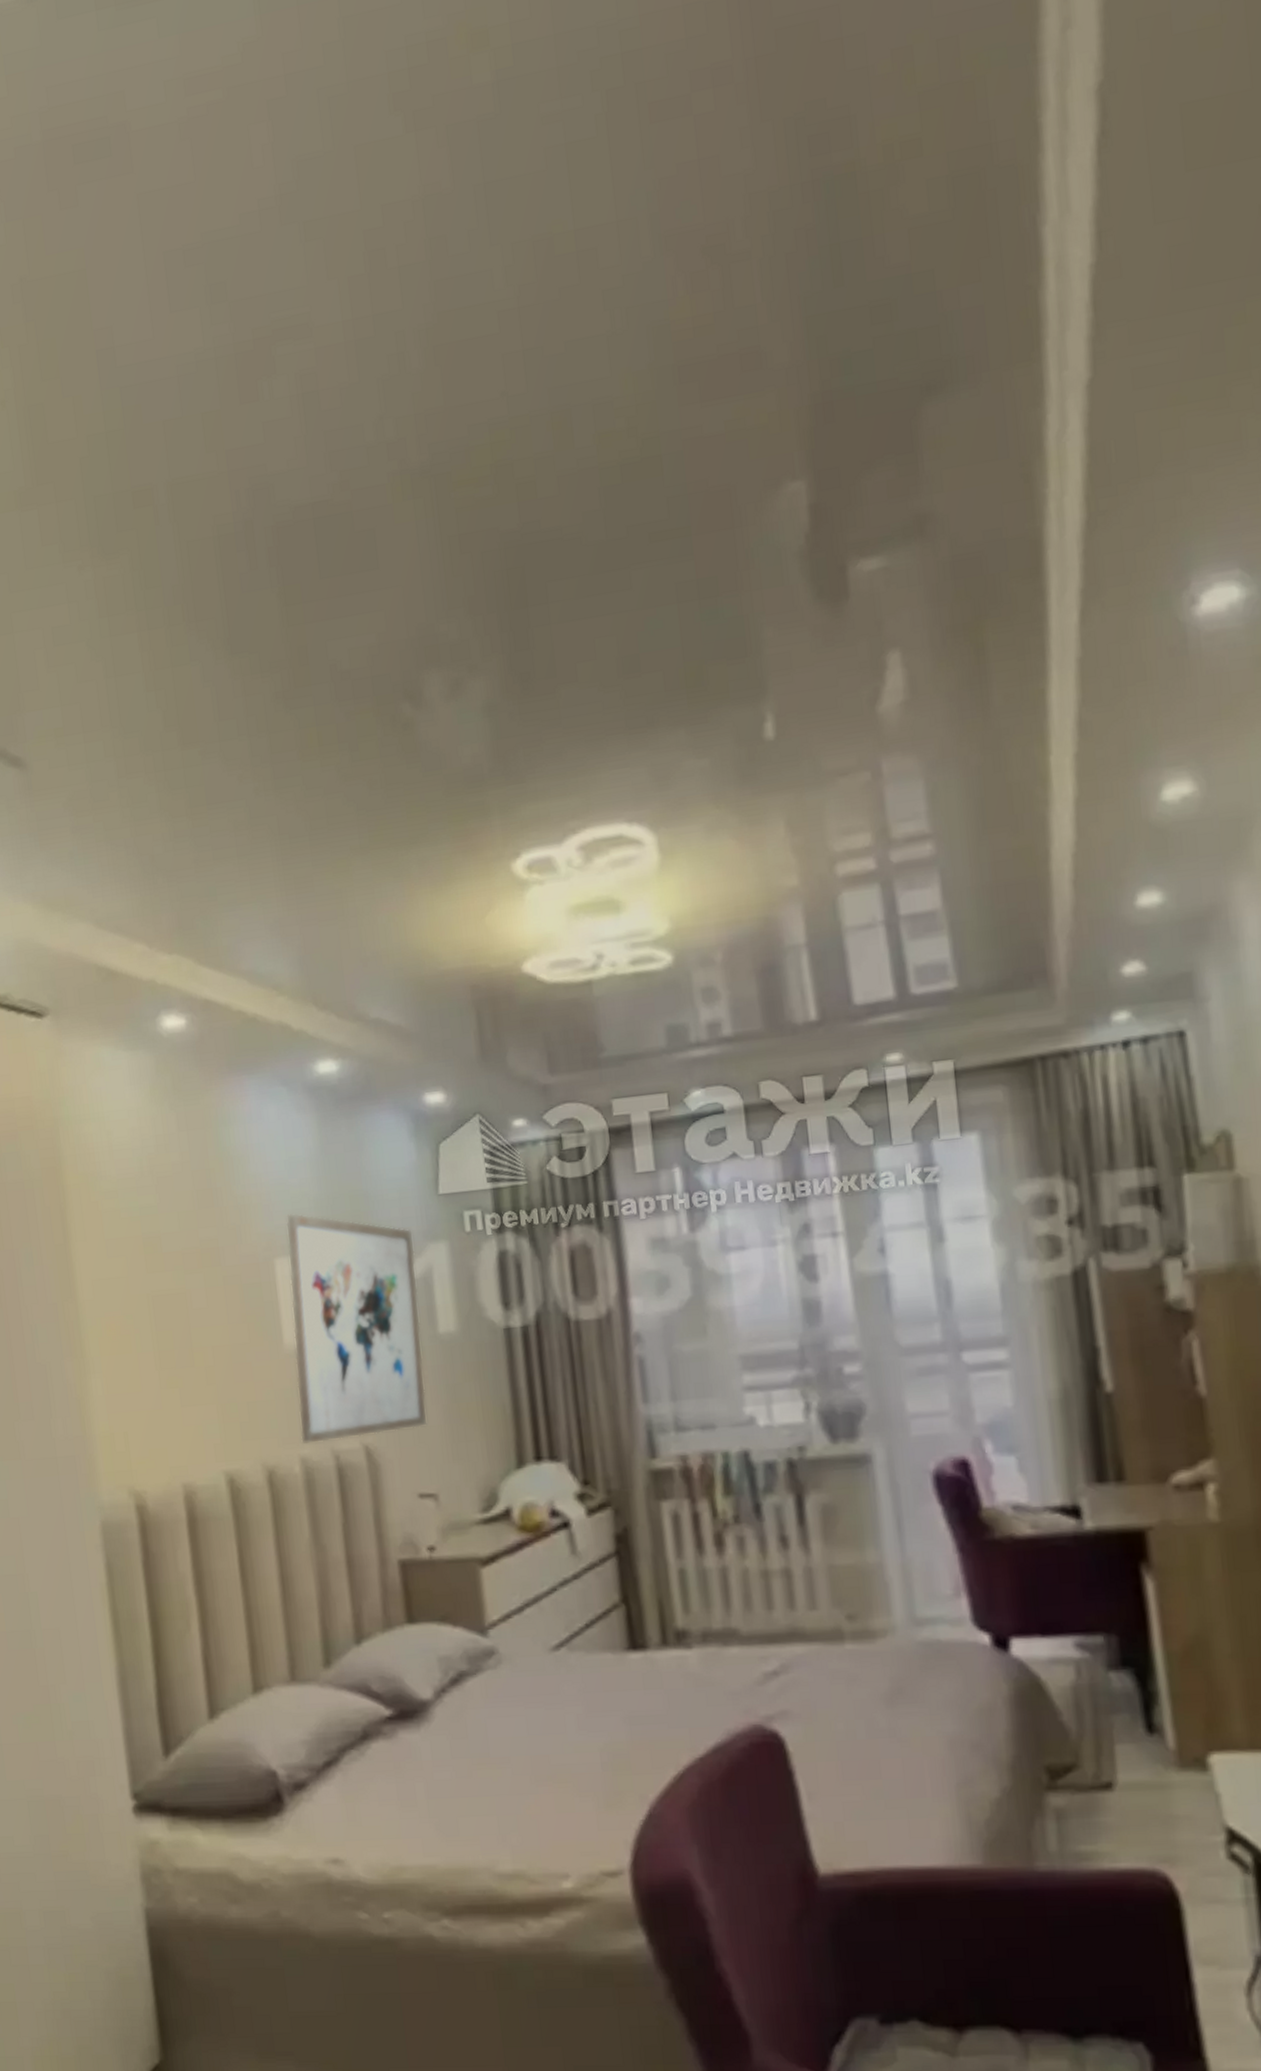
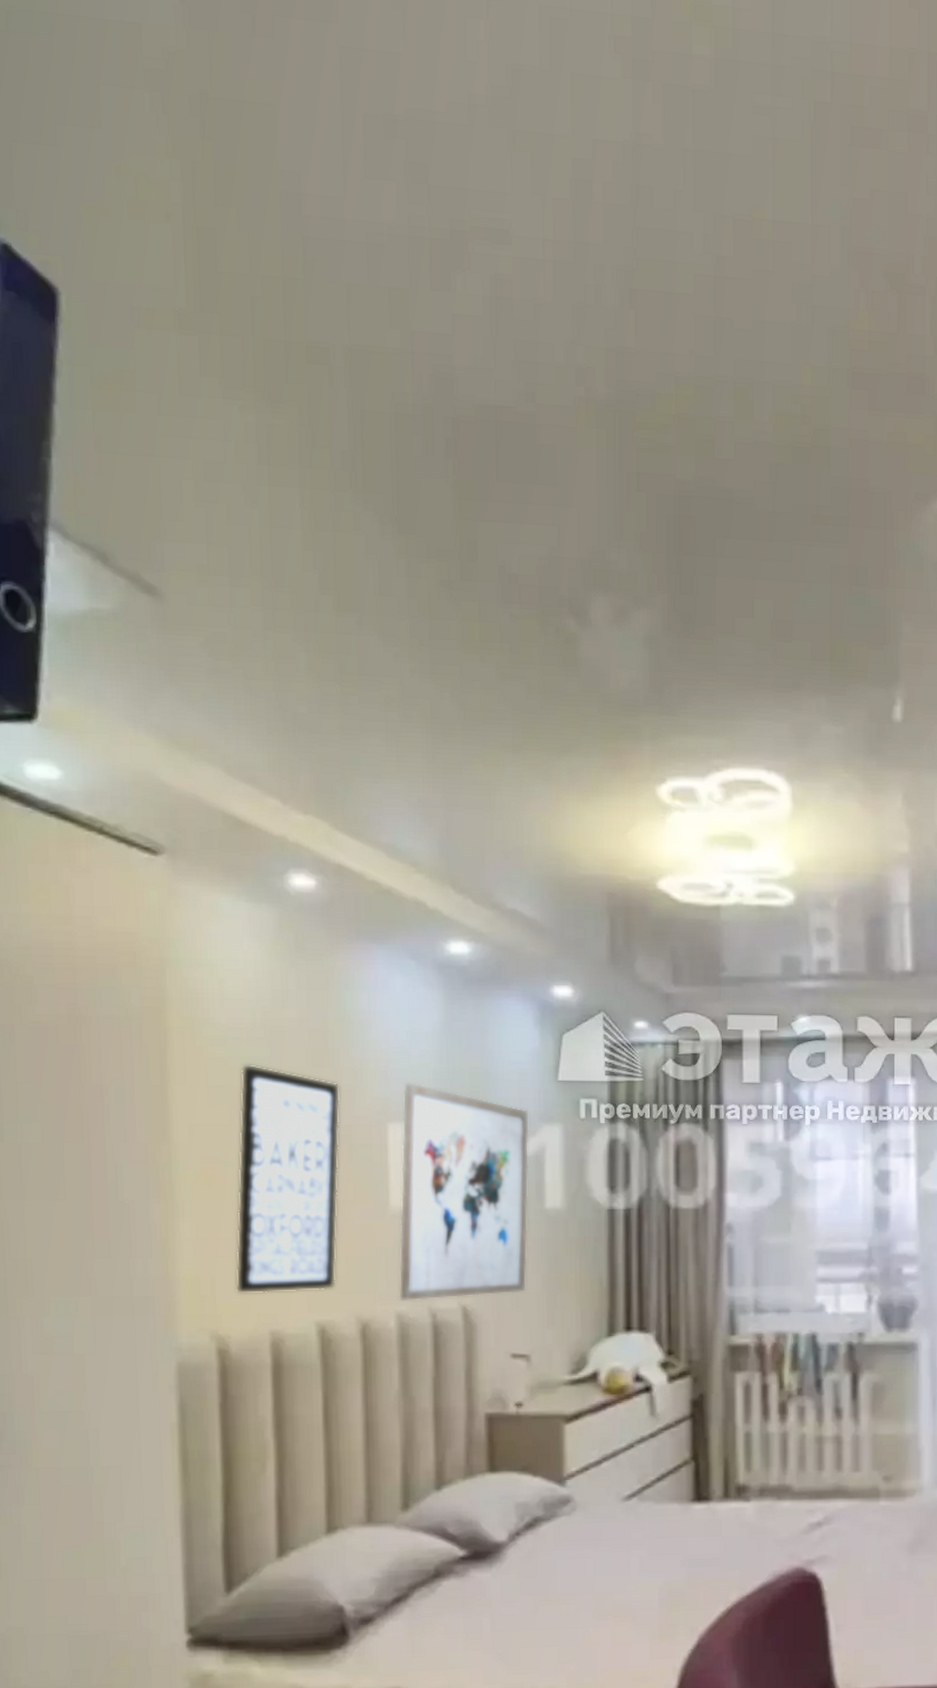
wall art: none [133,1213,240,1448] -> present [235,1064,341,1294]

